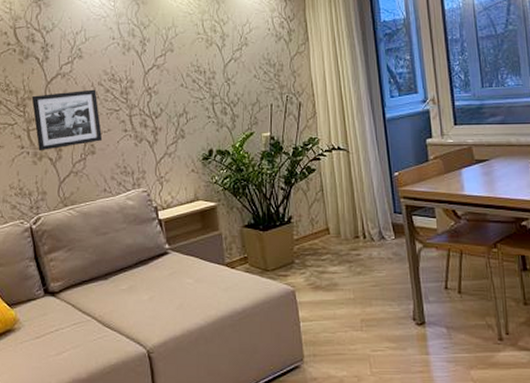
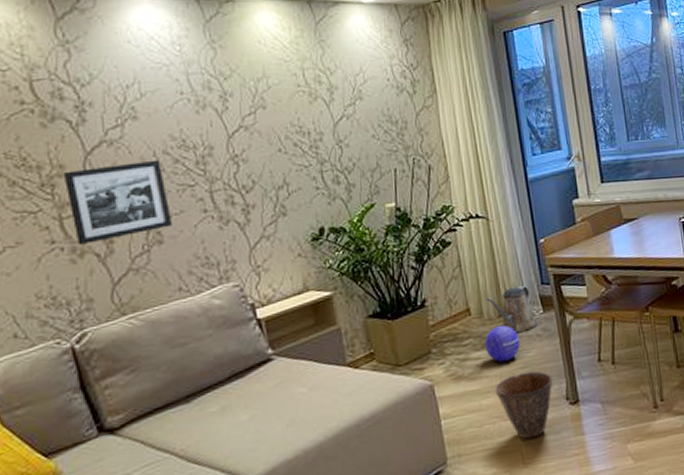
decorative ball: none [341,245,373,278] -> present [485,325,521,362]
watering can: none [344,213,390,255] -> present [486,286,538,334]
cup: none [348,290,401,351] -> present [494,370,553,440]

